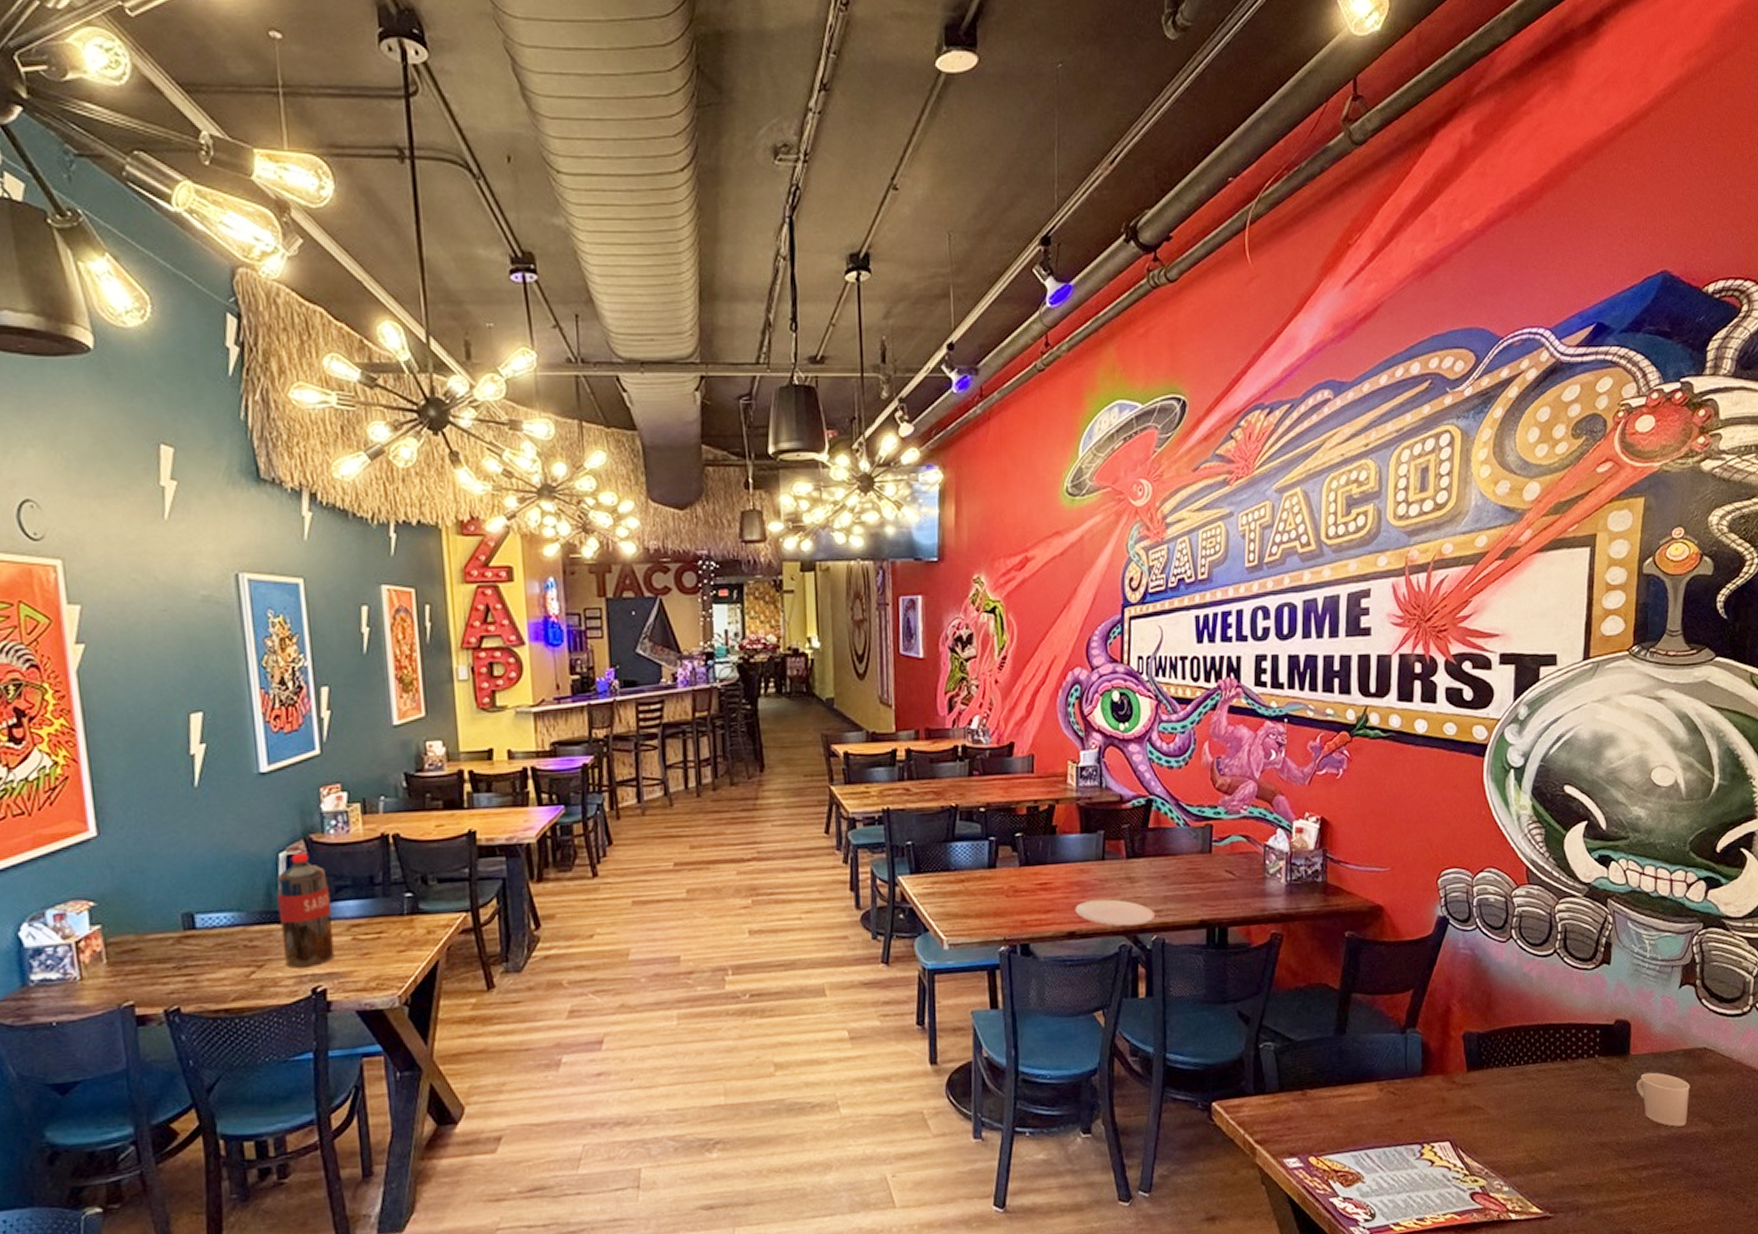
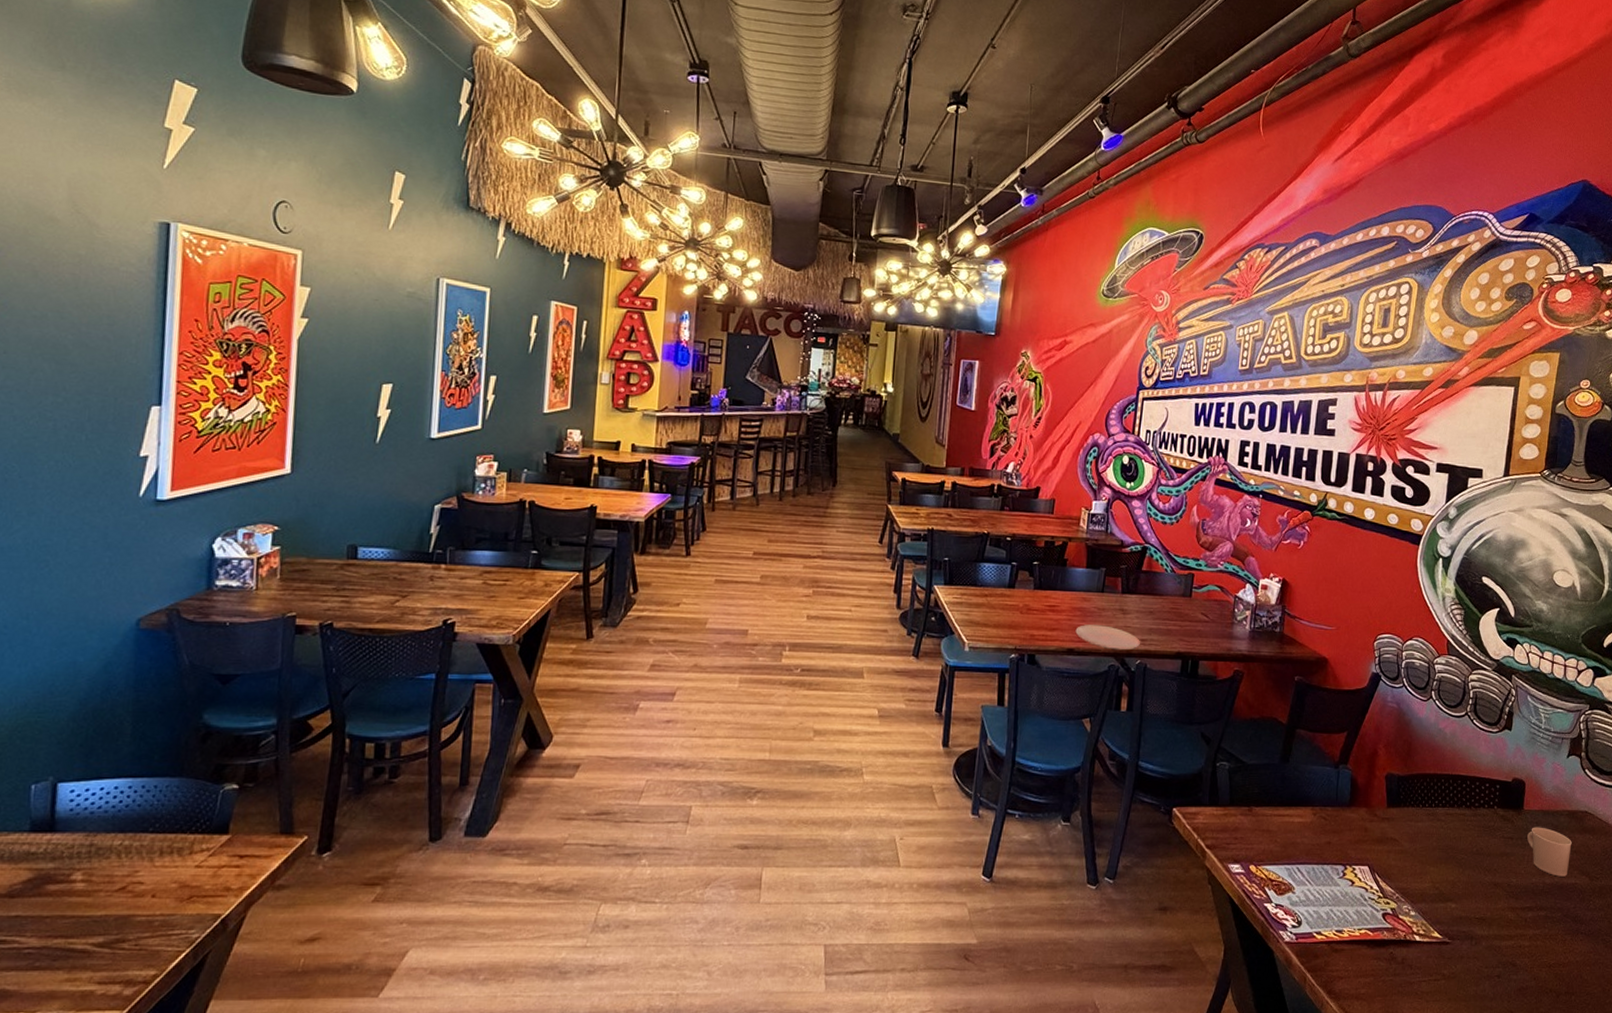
pop: present [276,852,335,969] -> none [424,506,471,602]

